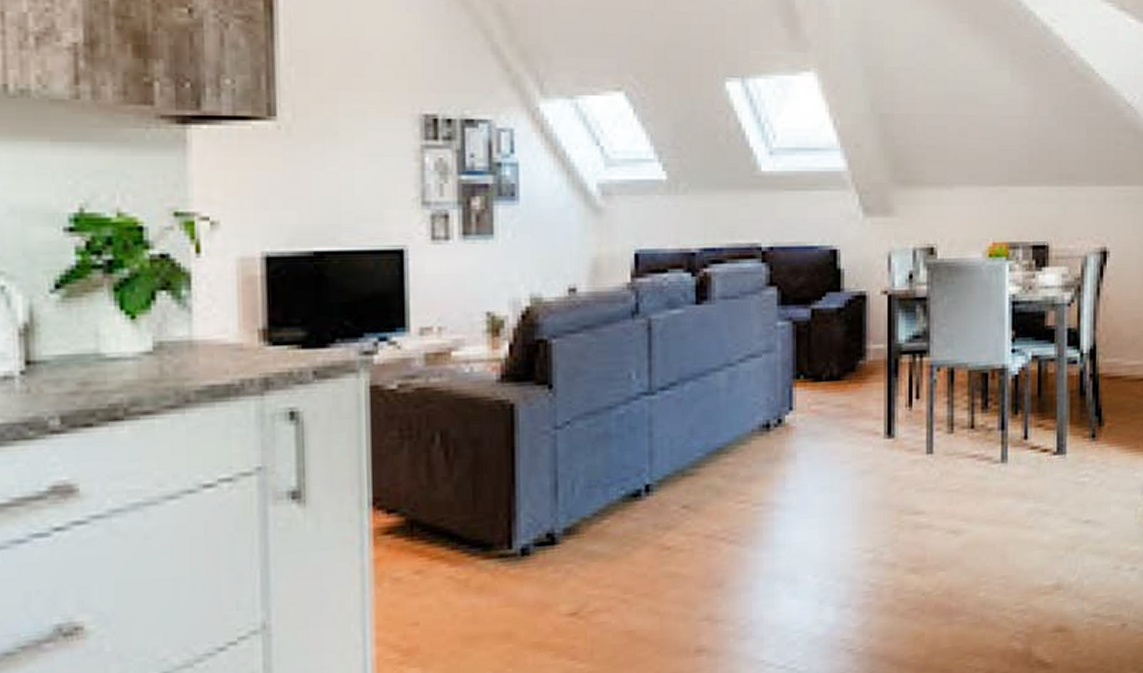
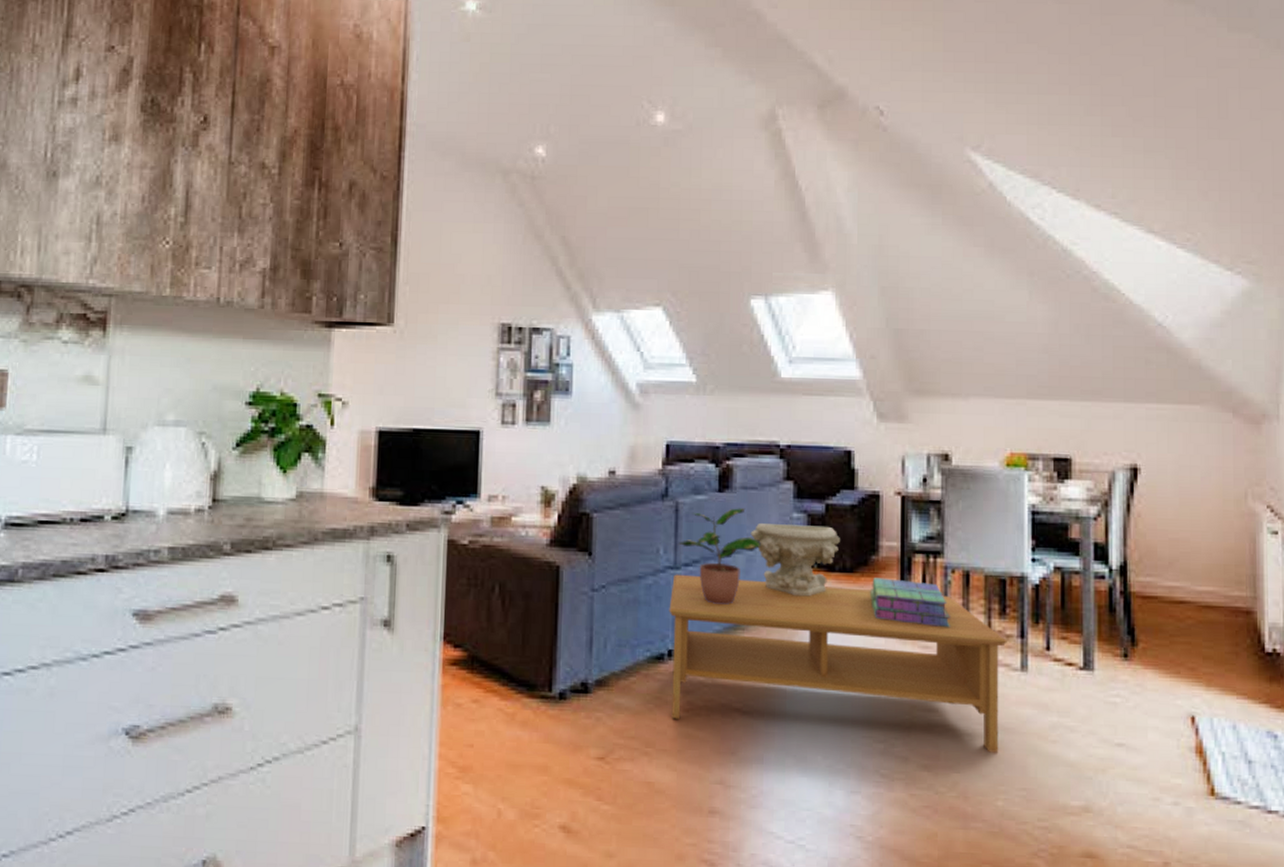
coffee table: none [644,395,989,560] -> present [669,574,1007,753]
potted plant: none [653,320,744,430] -> present [678,508,761,606]
decorative bowl: none [732,333,827,411] -> present [750,523,840,597]
stack of books: none [857,382,936,428] -> present [869,578,950,628]

